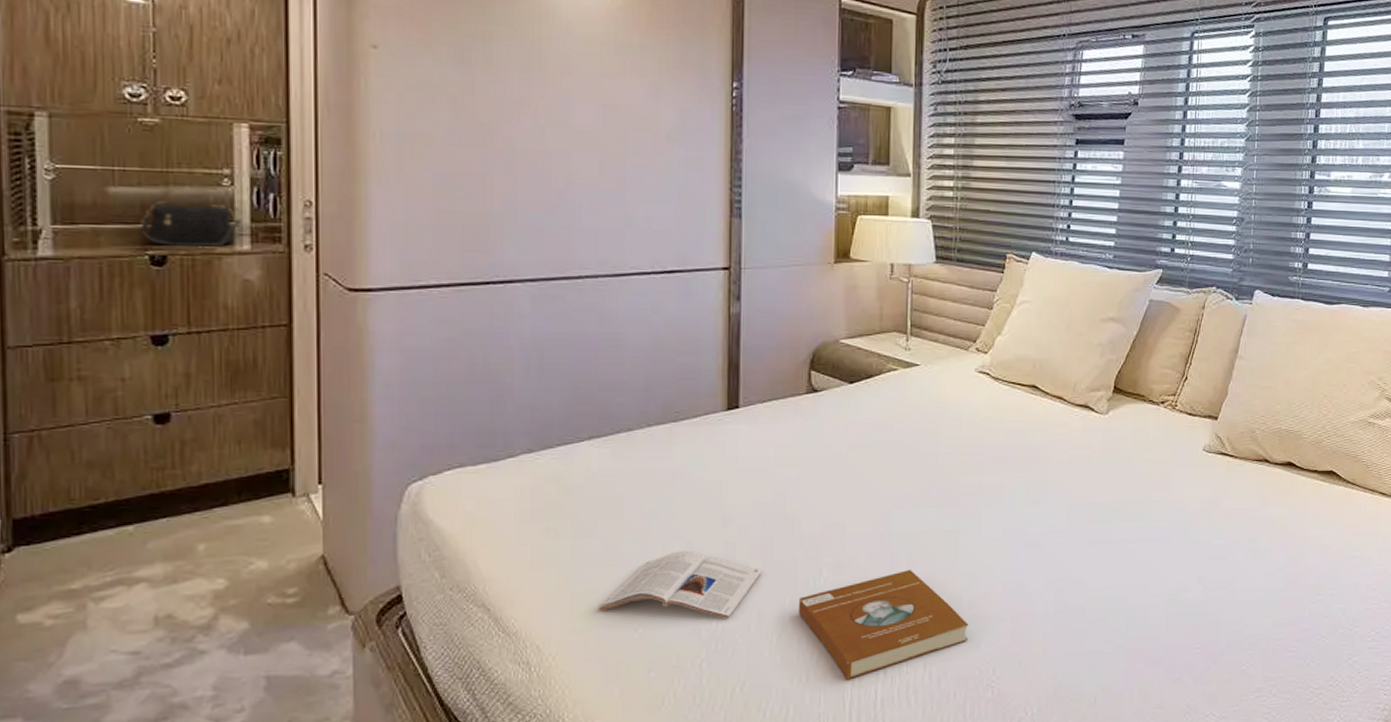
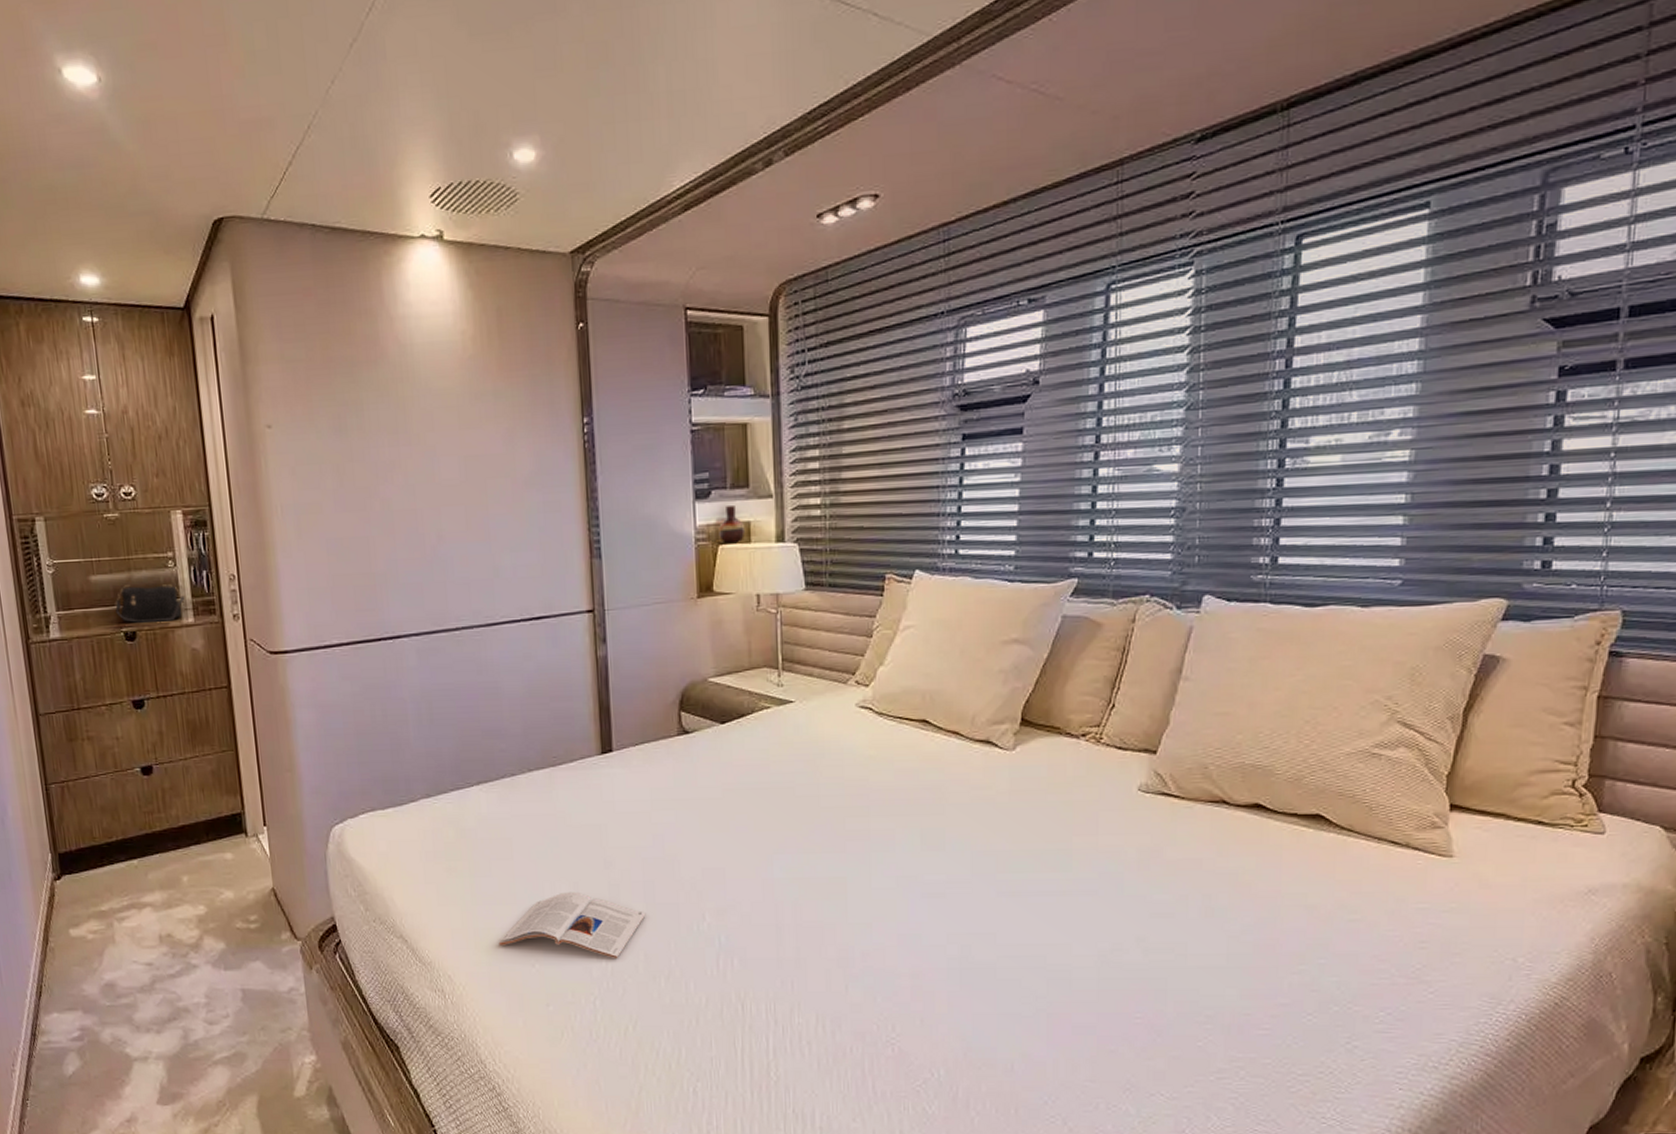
book: present [798,569,969,680] -> none [683,916,863,1027]
vase: none [859,180,884,214] -> present [719,506,746,543]

